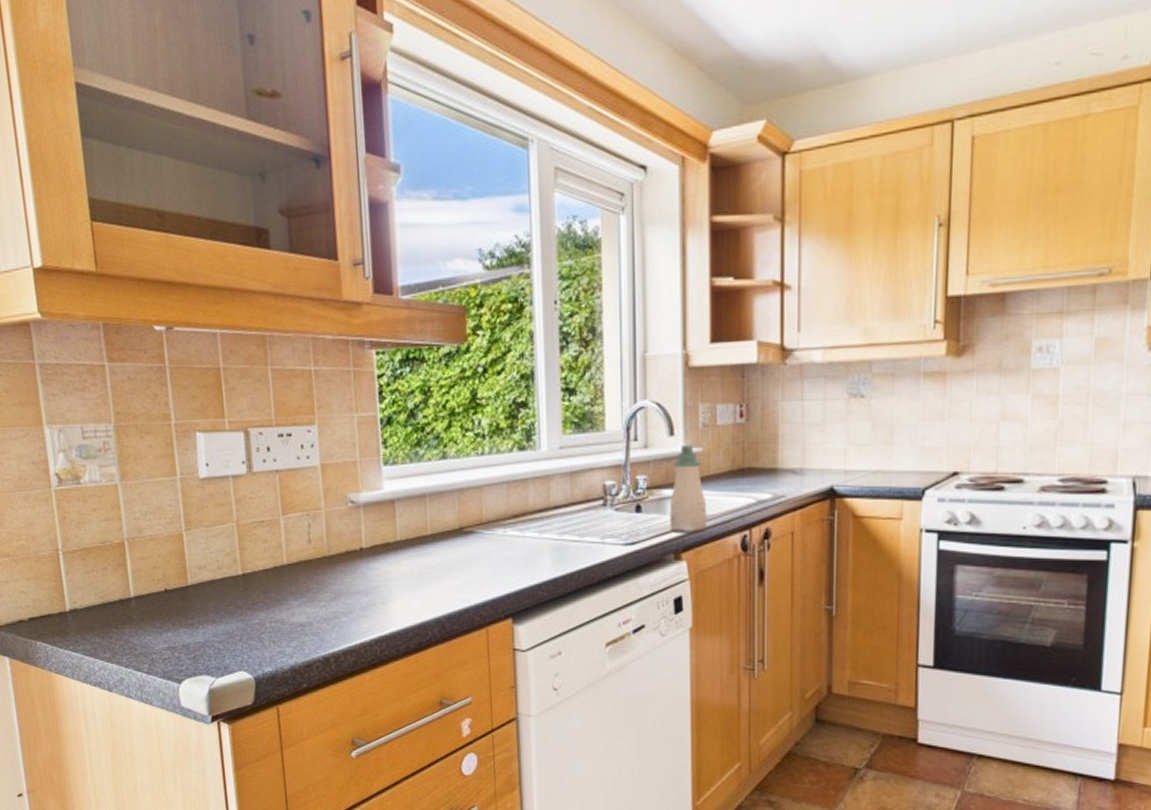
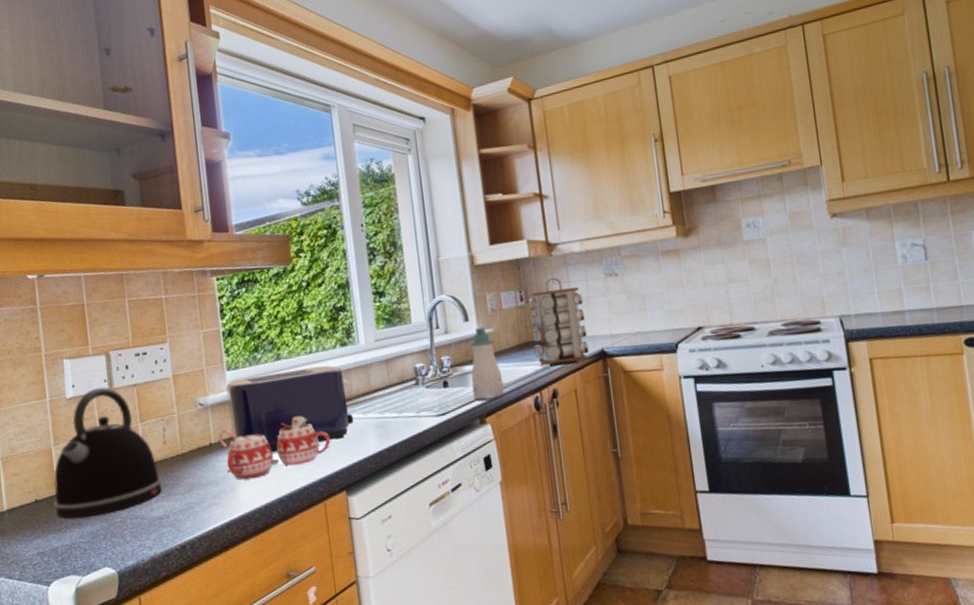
kettle: none [184,469,306,615] -> present [53,387,163,519]
mug: none [369,527,499,592] -> present [217,416,331,479]
toaster: none [381,471,528,565] -> present [226,365,354,452]
spice rack: none [749,391,817,501] -> present [528,276,589,366]

